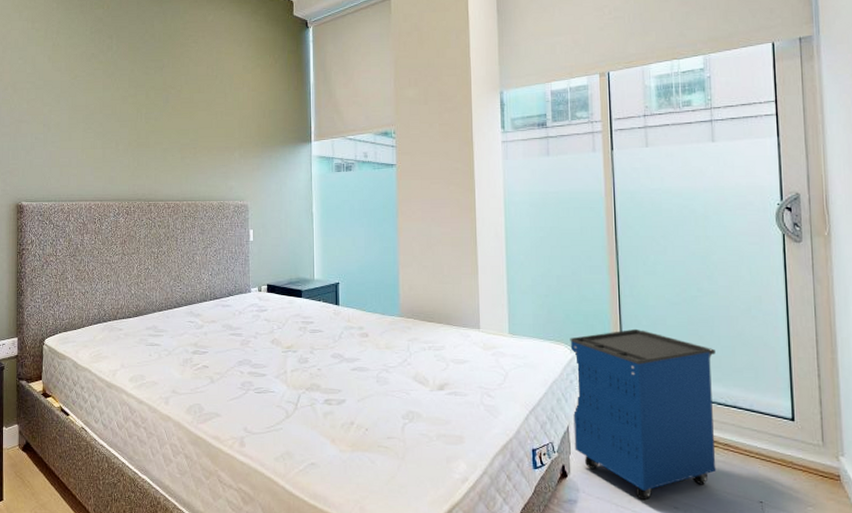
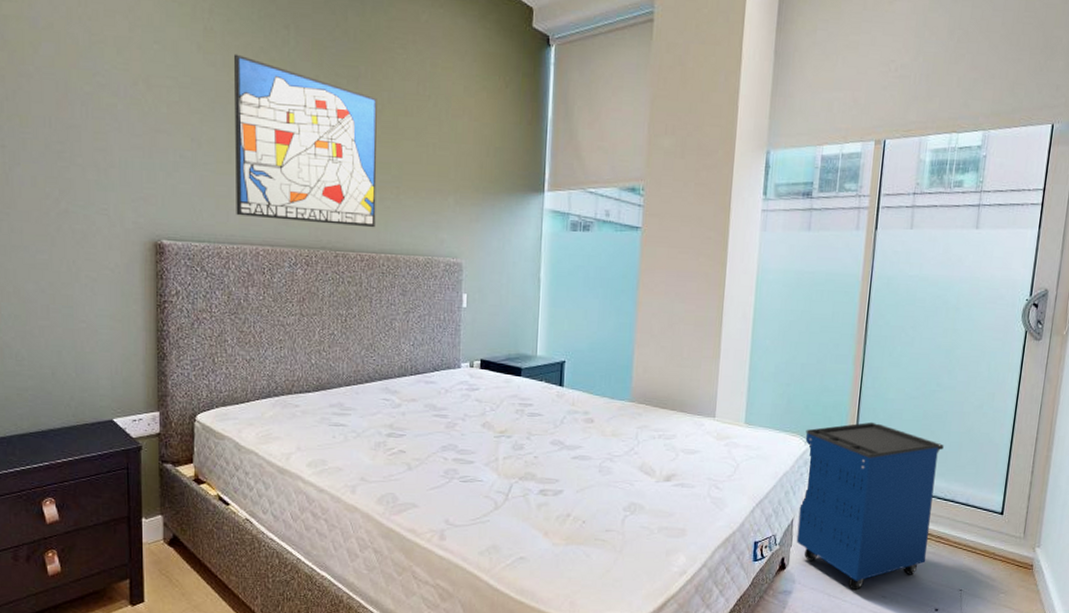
wall art: none [74,60,179,181] -> present [234,54,377,228]

